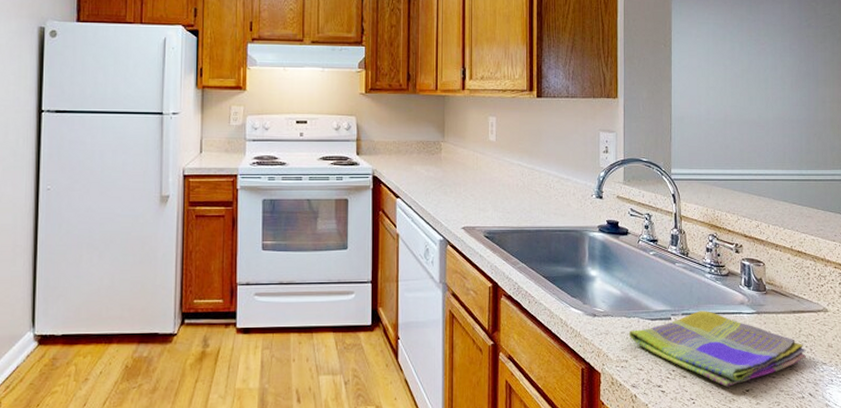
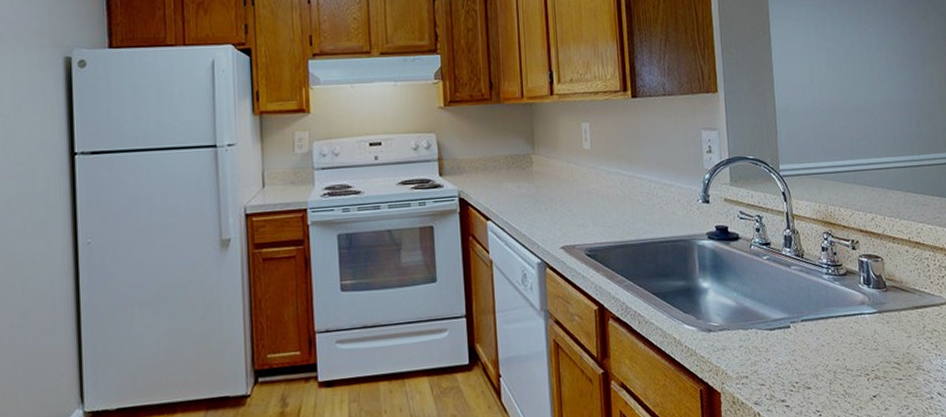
dish towel: present [628,311,806,387] -> none [747,314,932,395]

